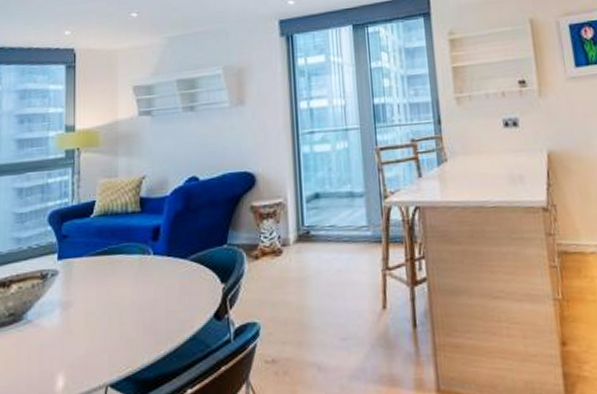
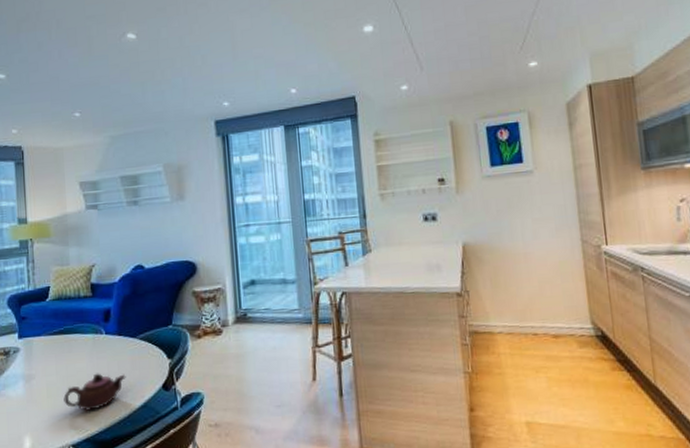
teapot: none [104,299,174,344] -> present [63,373,126,411]

